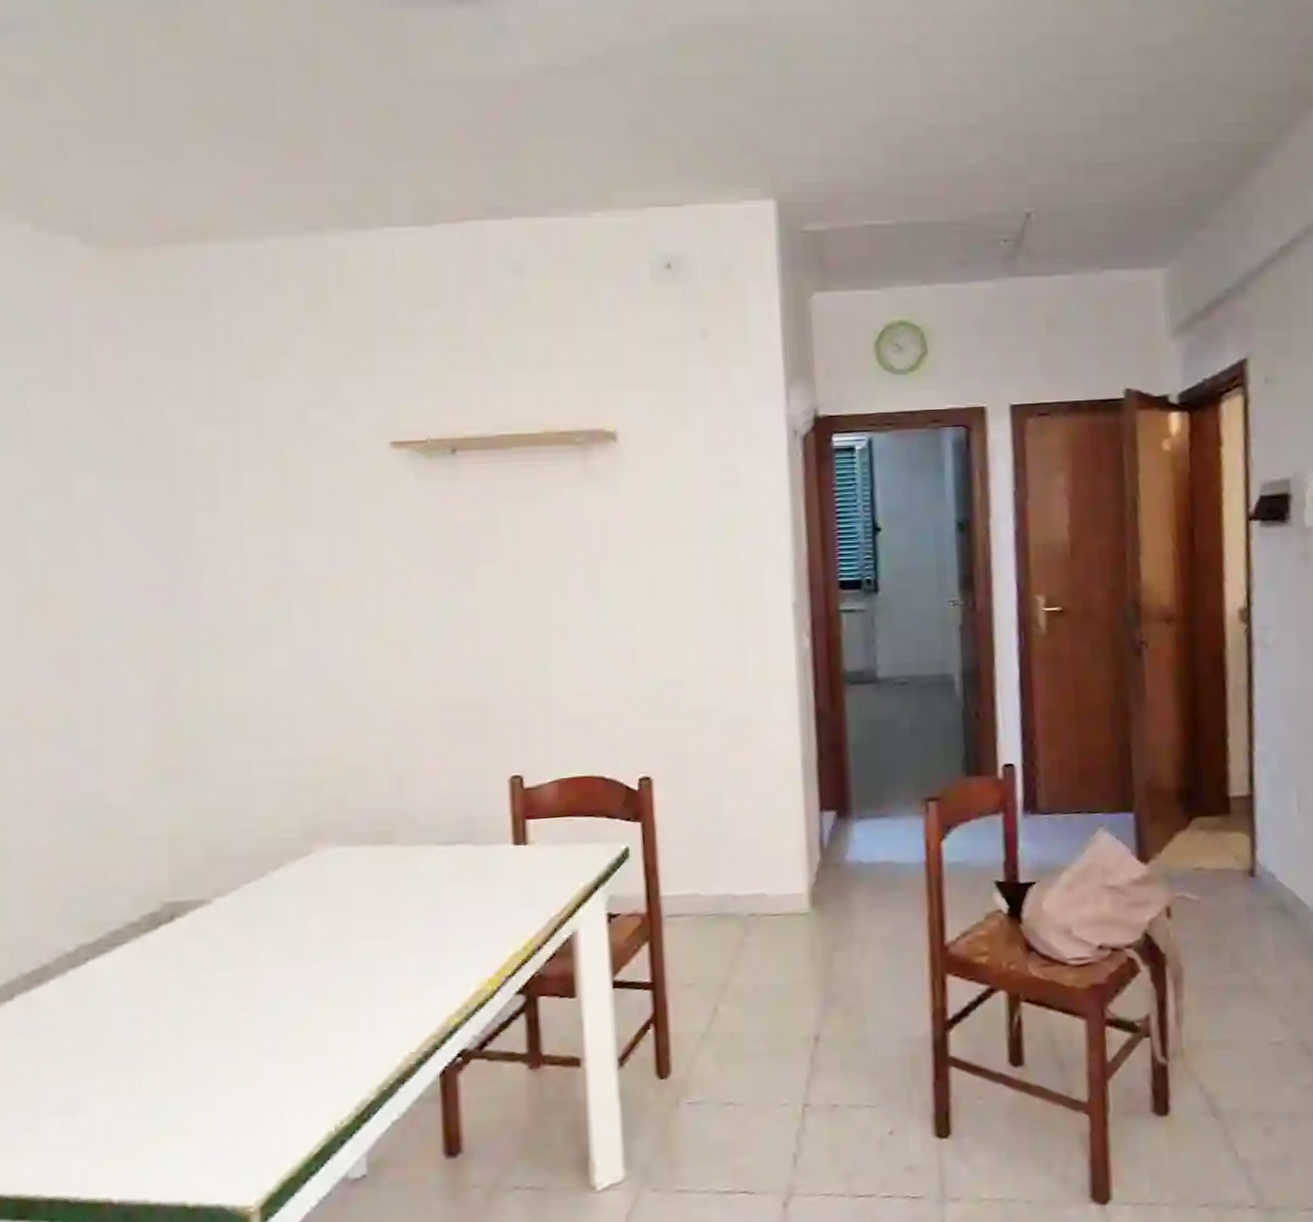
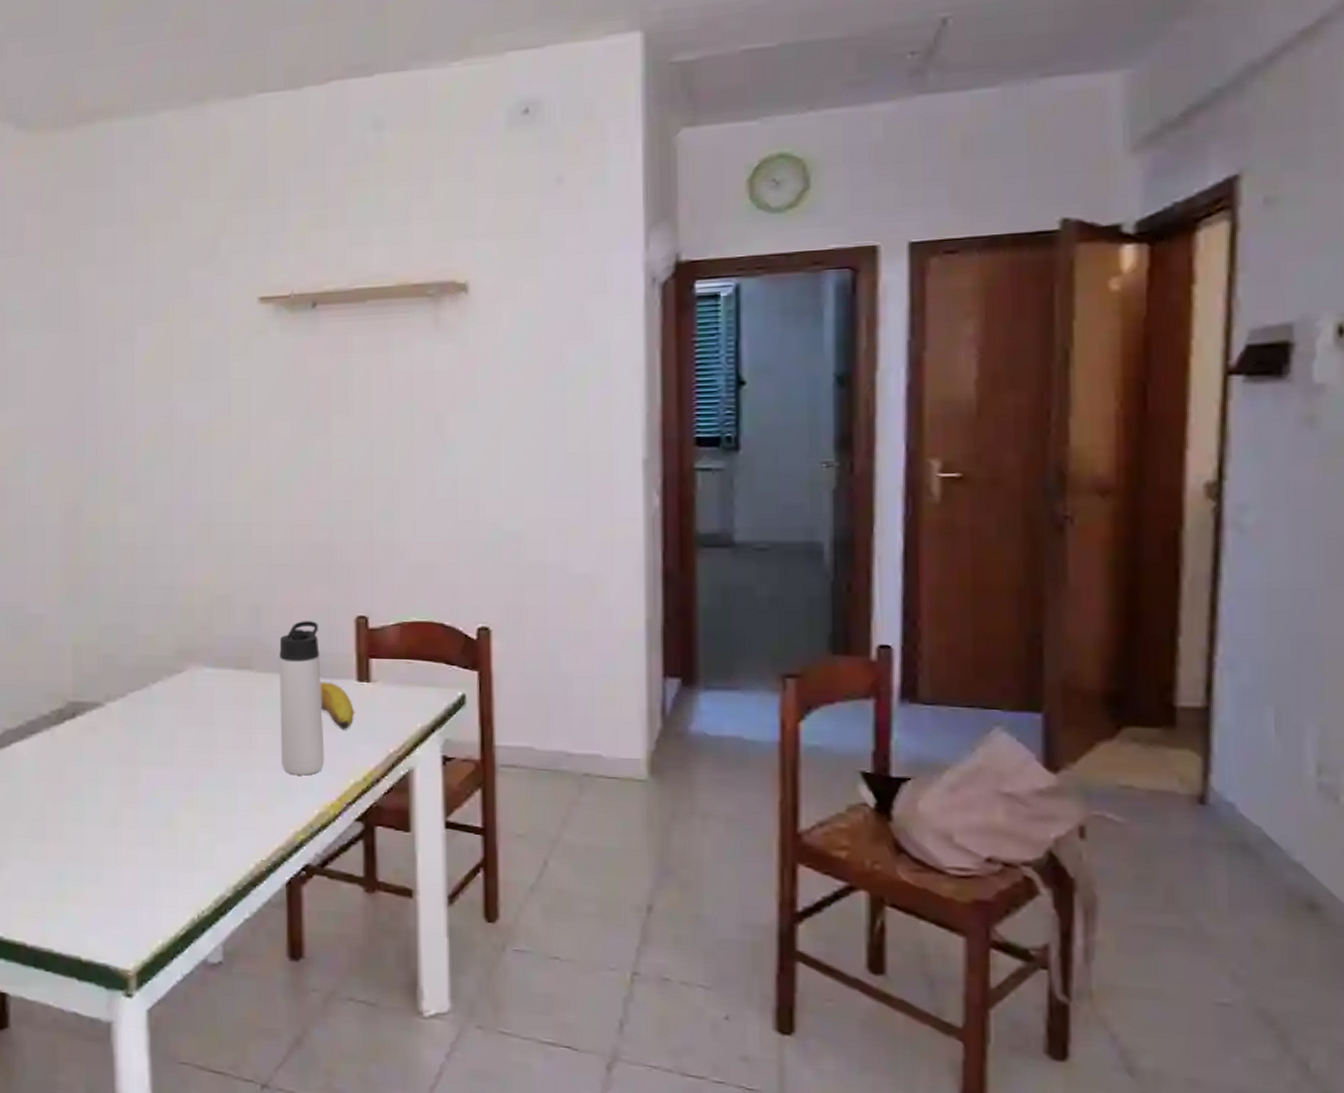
thermos bottle: none [424,785,480,954] -> present [279,621,325,776]
fruit: none [472,849,512,898] -> present [320,682,355,730]

